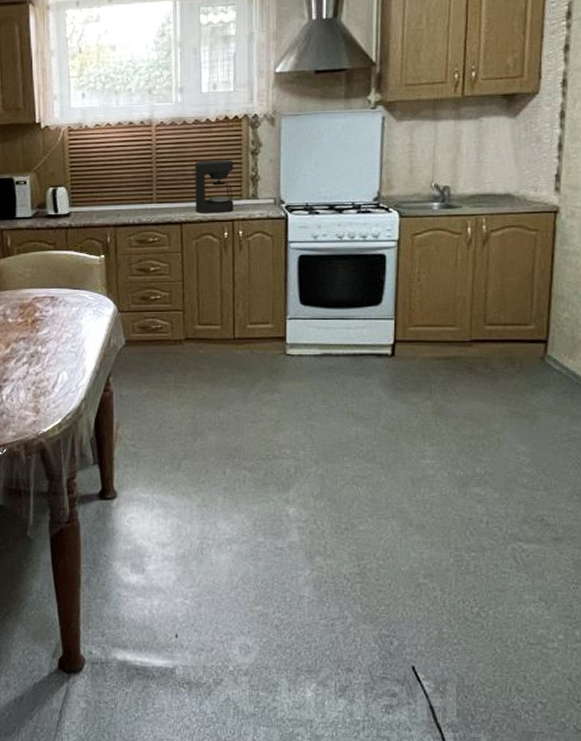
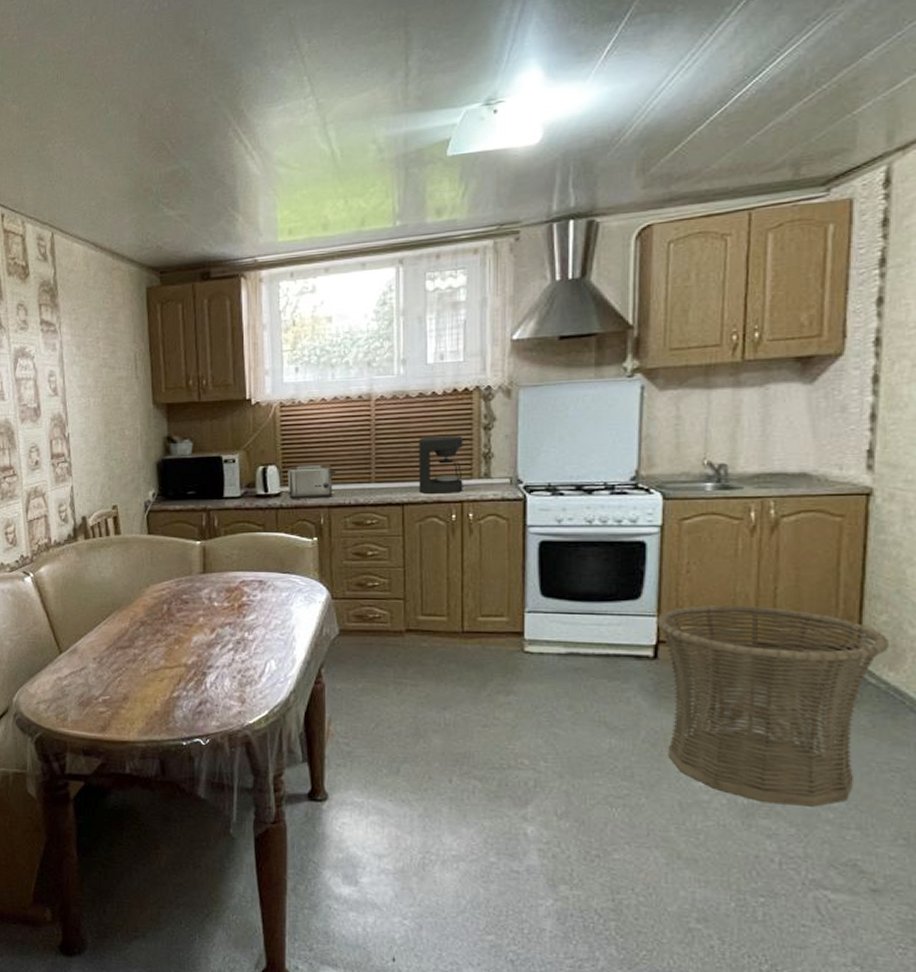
toaster: none [76,185,120,219] -> present [287,464,335,499]
basket: none [393,307,569,474] -> present [656,604,889,807]

